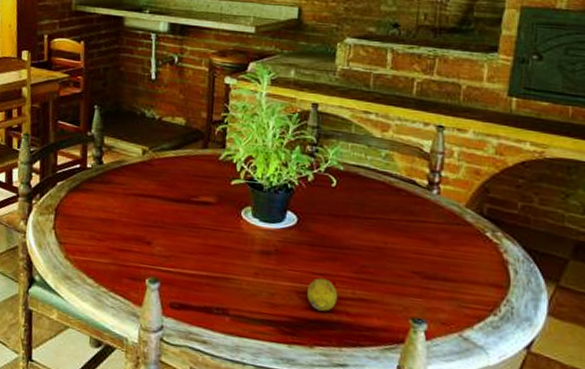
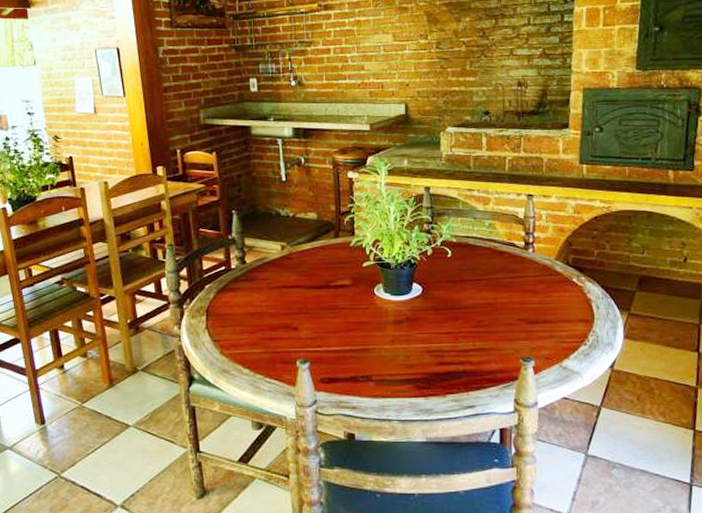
fruit: present [307,277,338,312] -> none [437,336,462,364]

